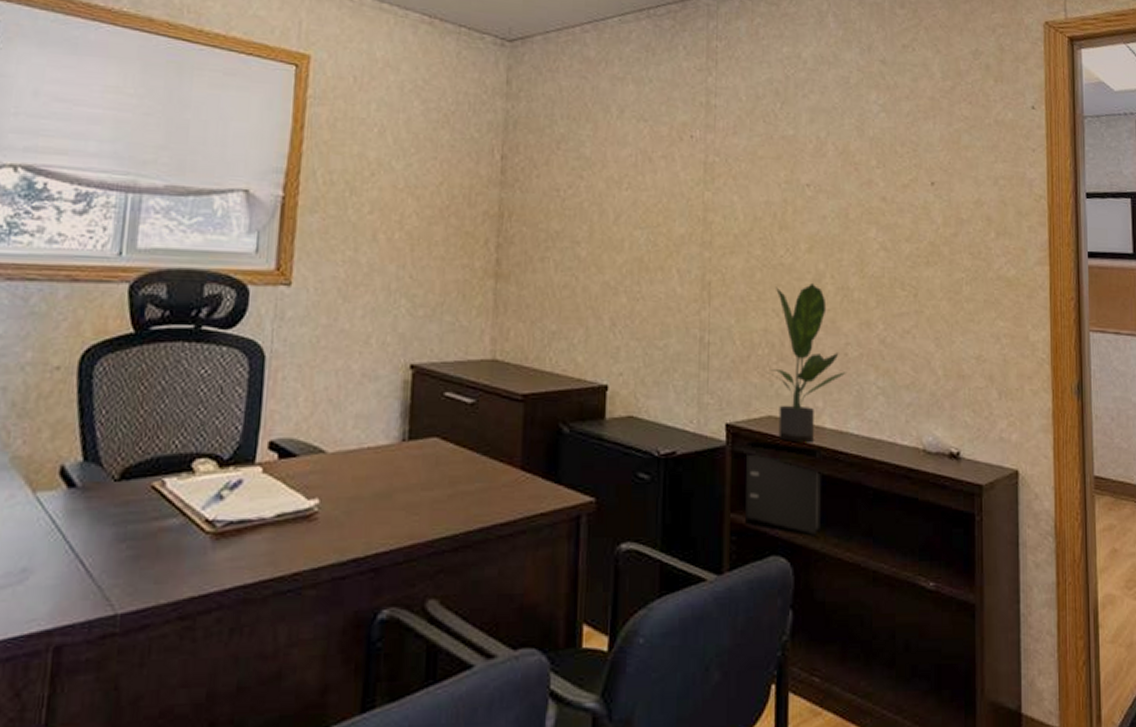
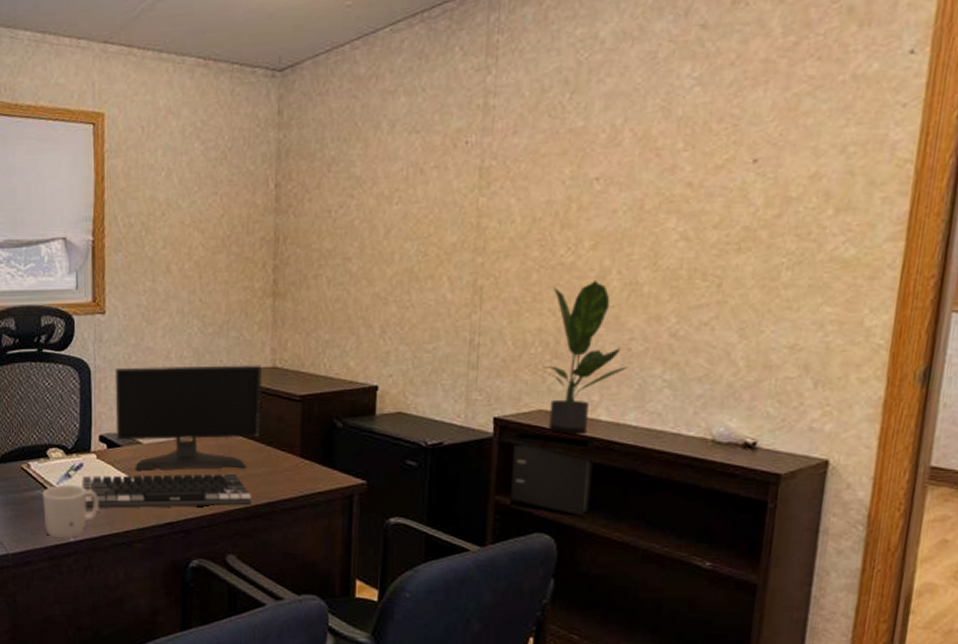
mug: none [177,509,260,588] -> present [42,484,99,539]
computer keyboard: none [237,492,462,542] -> present [81,474,252,508]
computer monitor: none [291,353,479,488] -> present [114,365,261,471]

